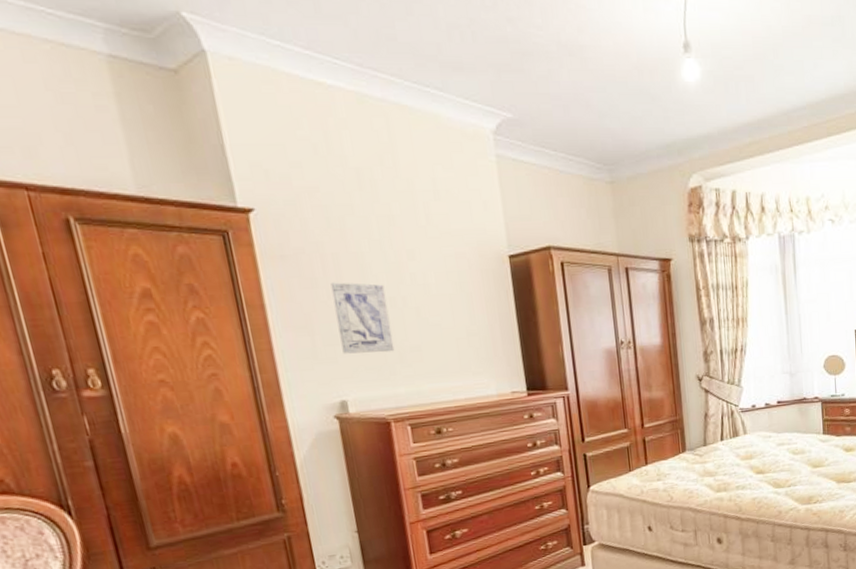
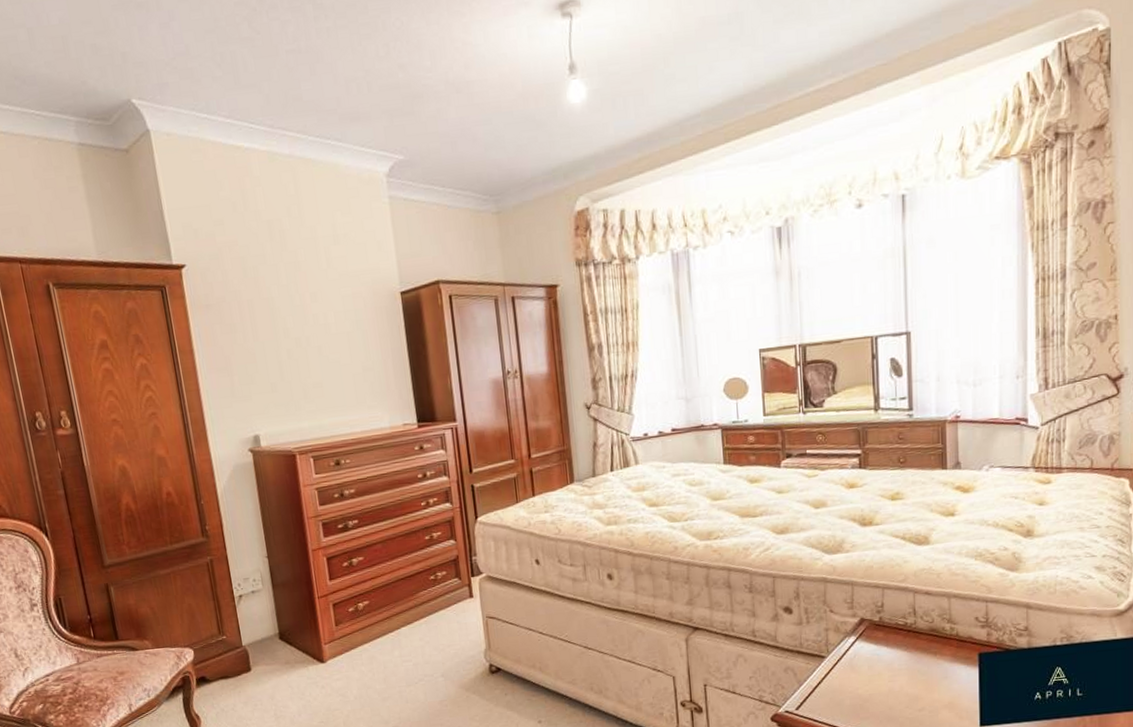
wall art: present [330,282,395,354] -> none [246,326,300,392]

